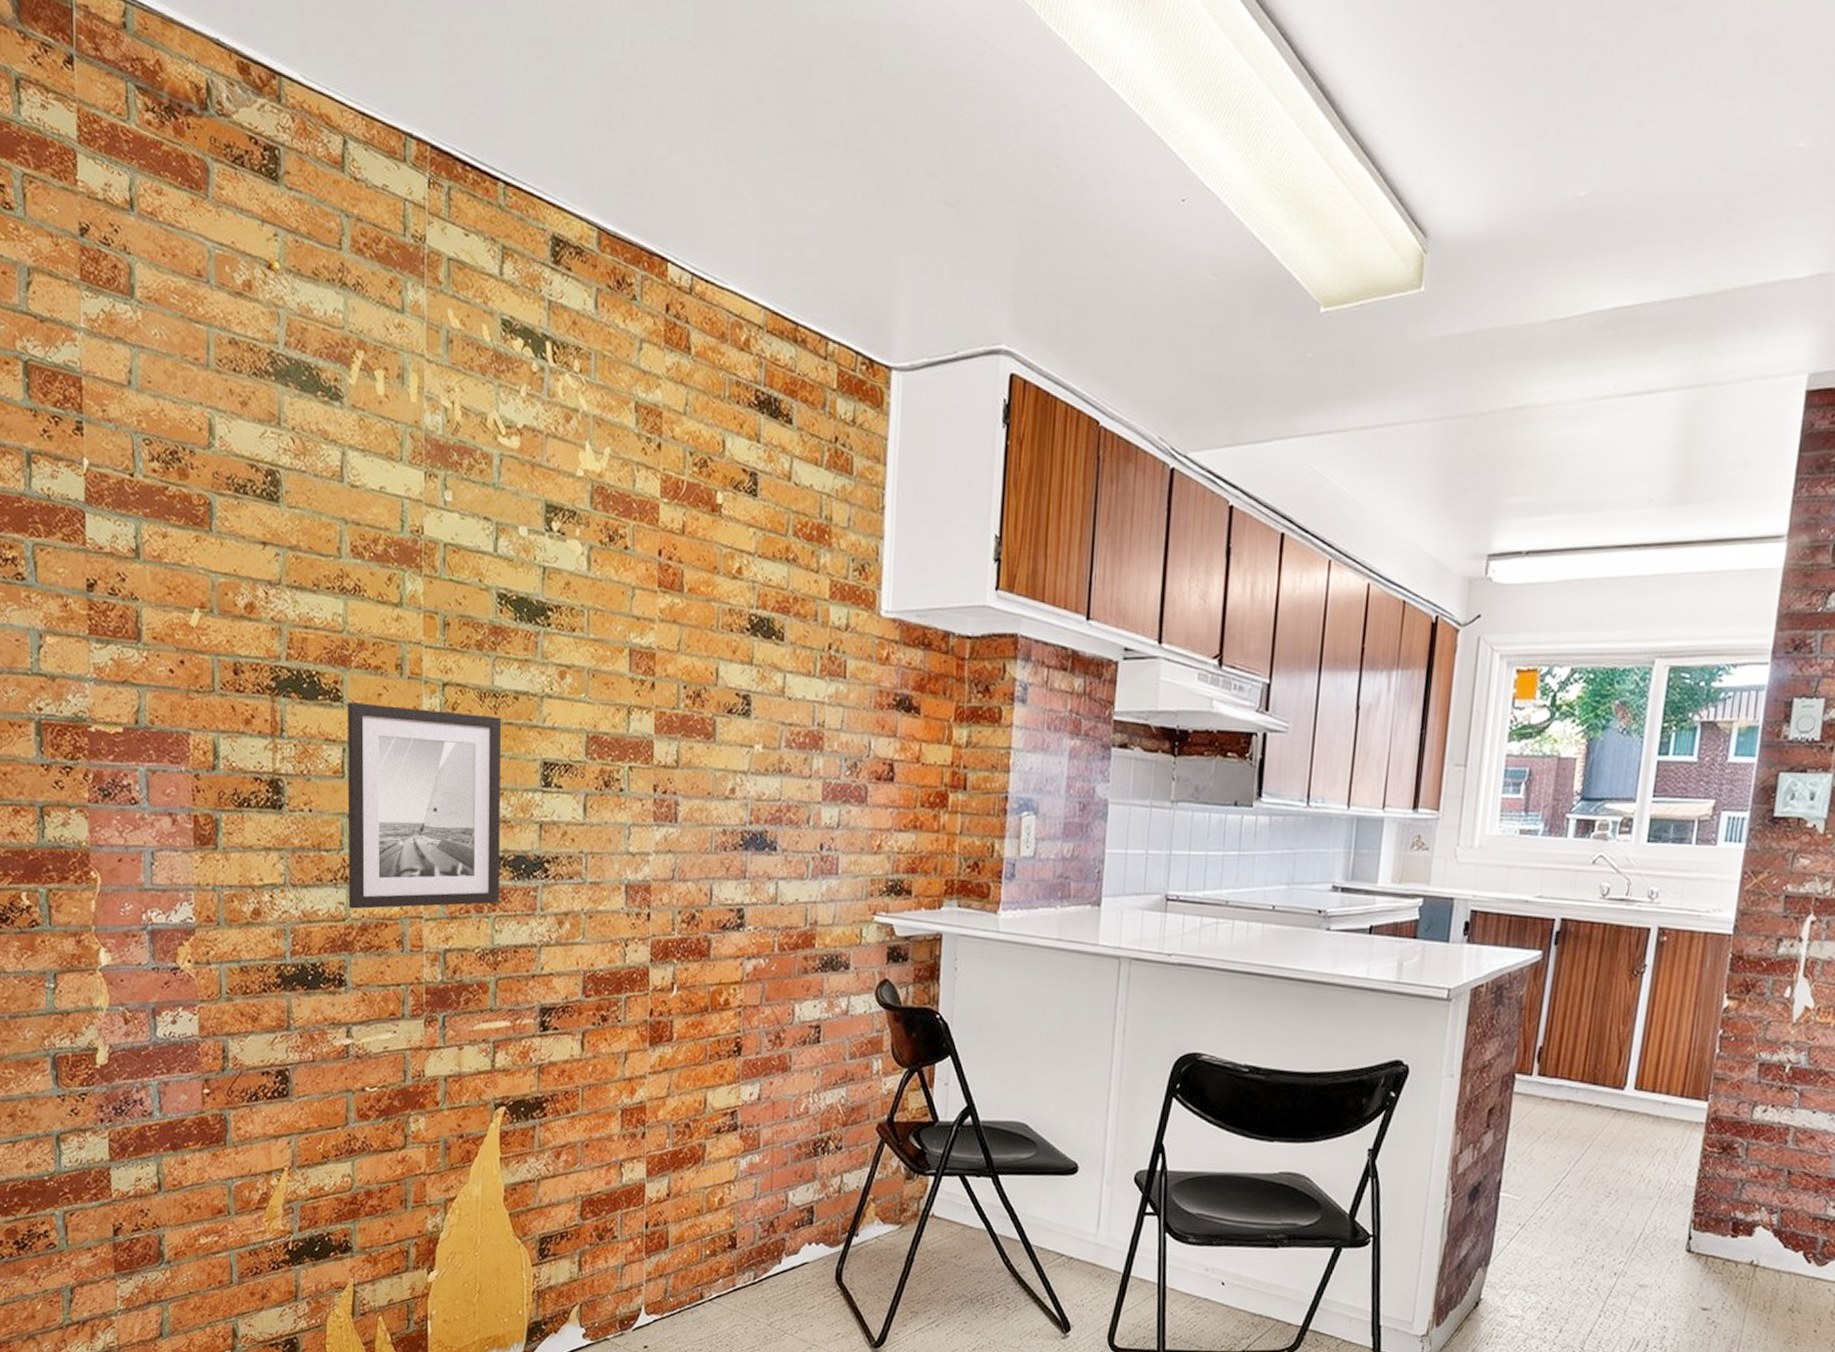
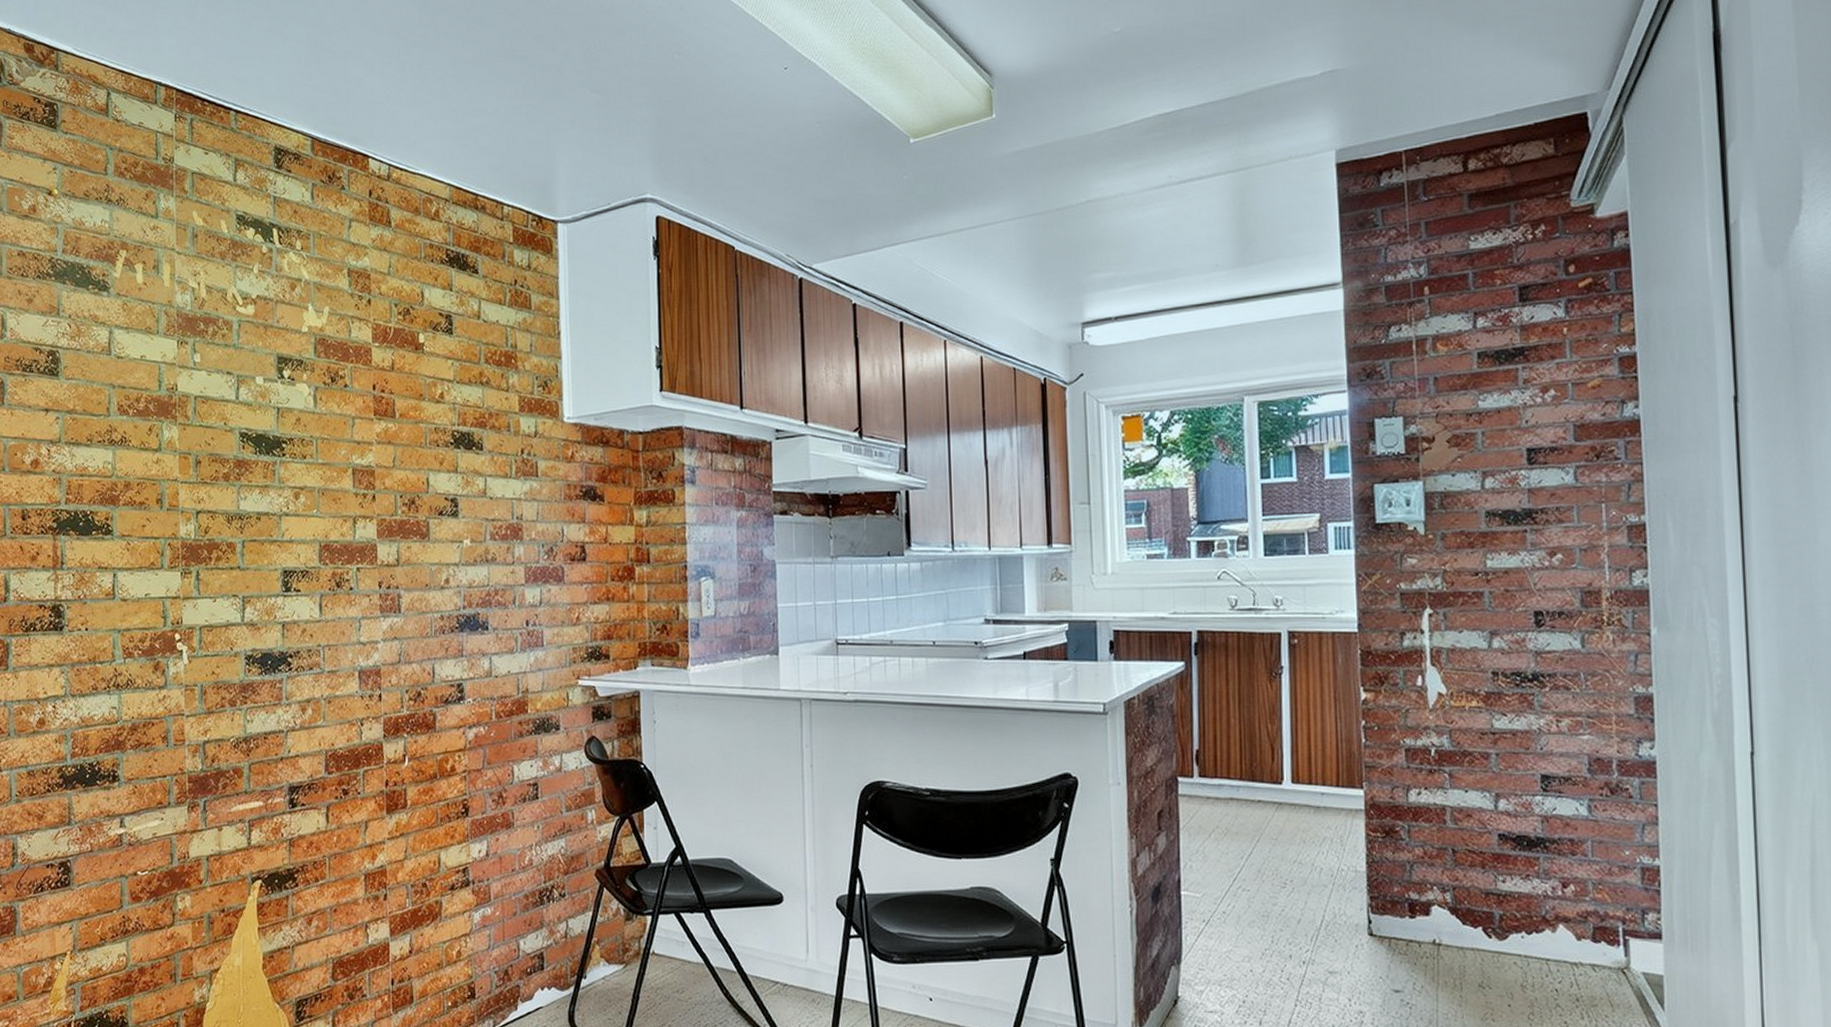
wall art: present [347,702,502,909] -> none [117,534,250,712]

